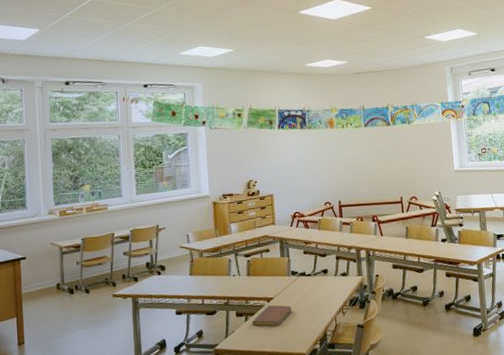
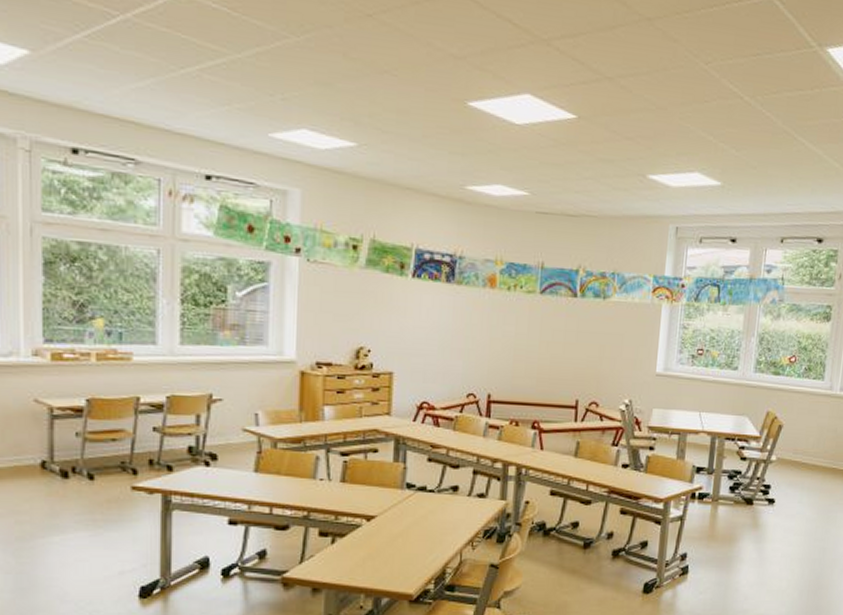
notebook: present [252,305,292,327] -> none [340,526,401,556]

